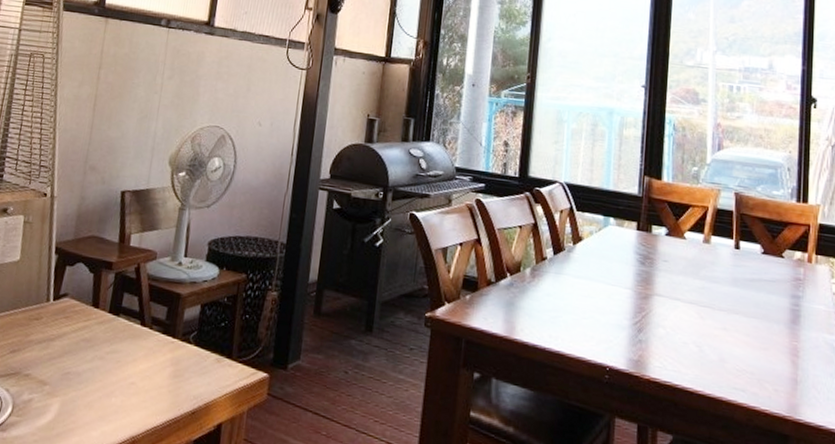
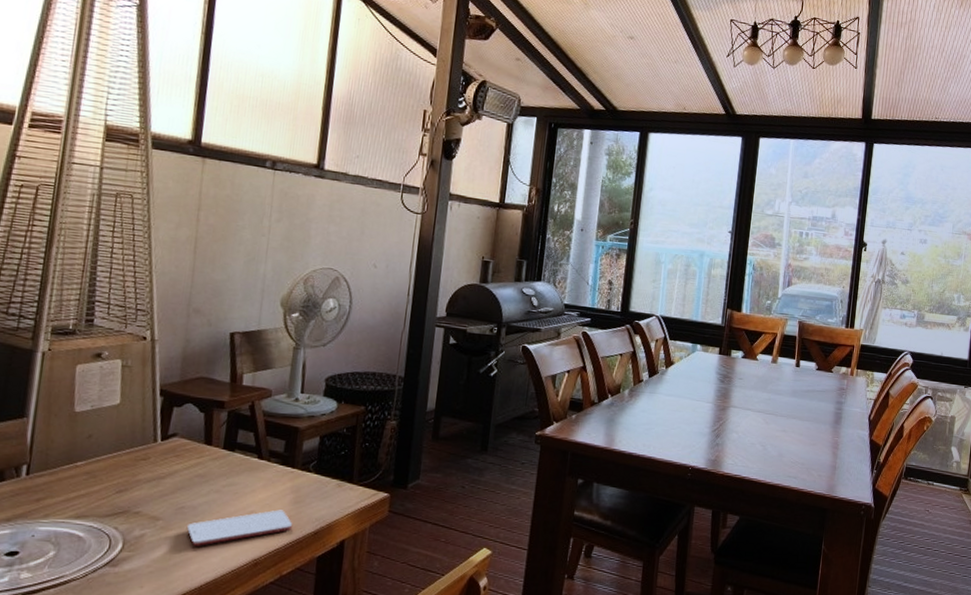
smartphone: none [70,383,170,417] -> present [186,509,292,546]

